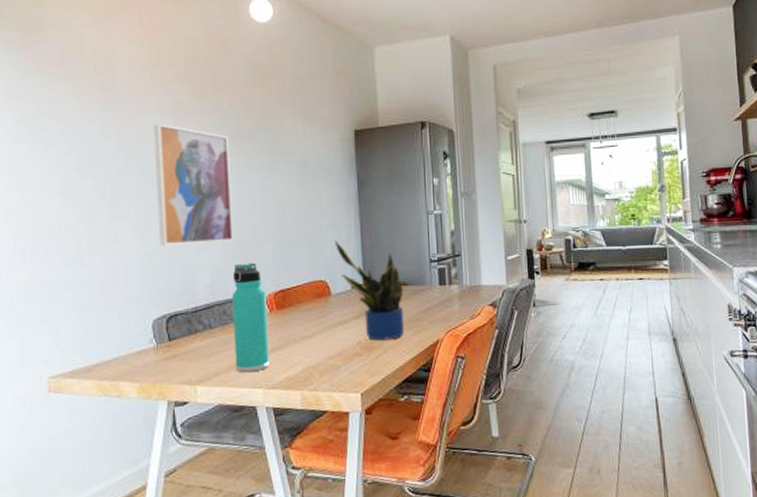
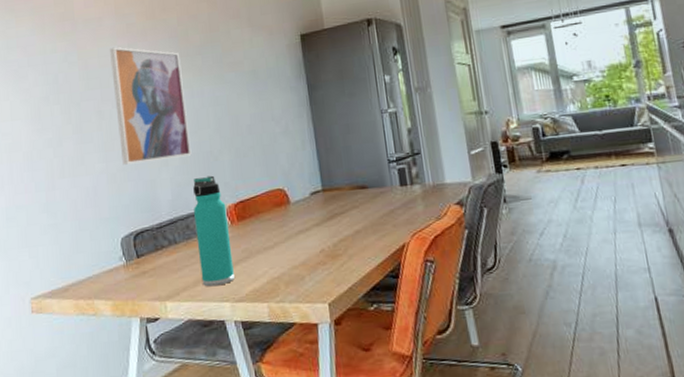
potted plant: present [335,240,405,341] -> none [290,147,368,248]

